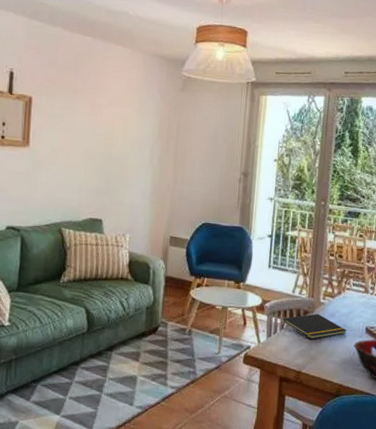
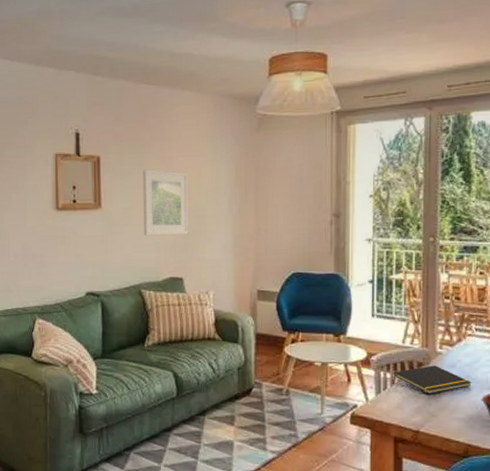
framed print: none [68,114,115,179] -> present [143,170,189,236]

